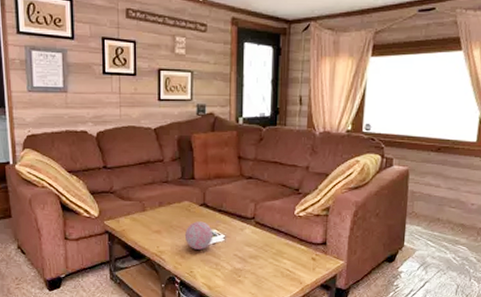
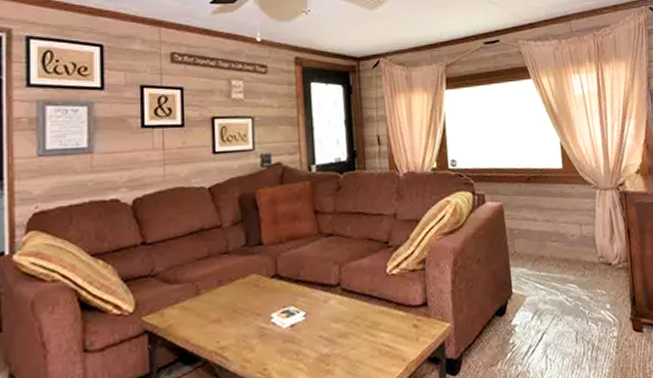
decorative orb: present [184,221,213,250] -> none [253,298,291,338]

